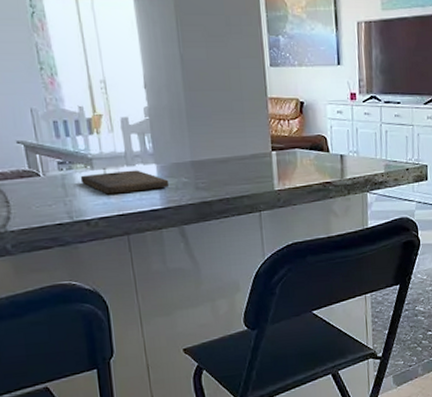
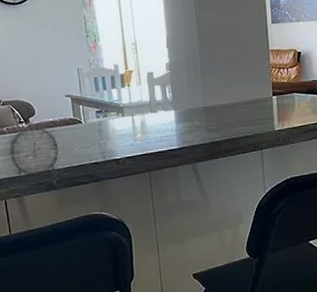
cutting board: present [80,170,170,195] -> none [113,116,185,137]

